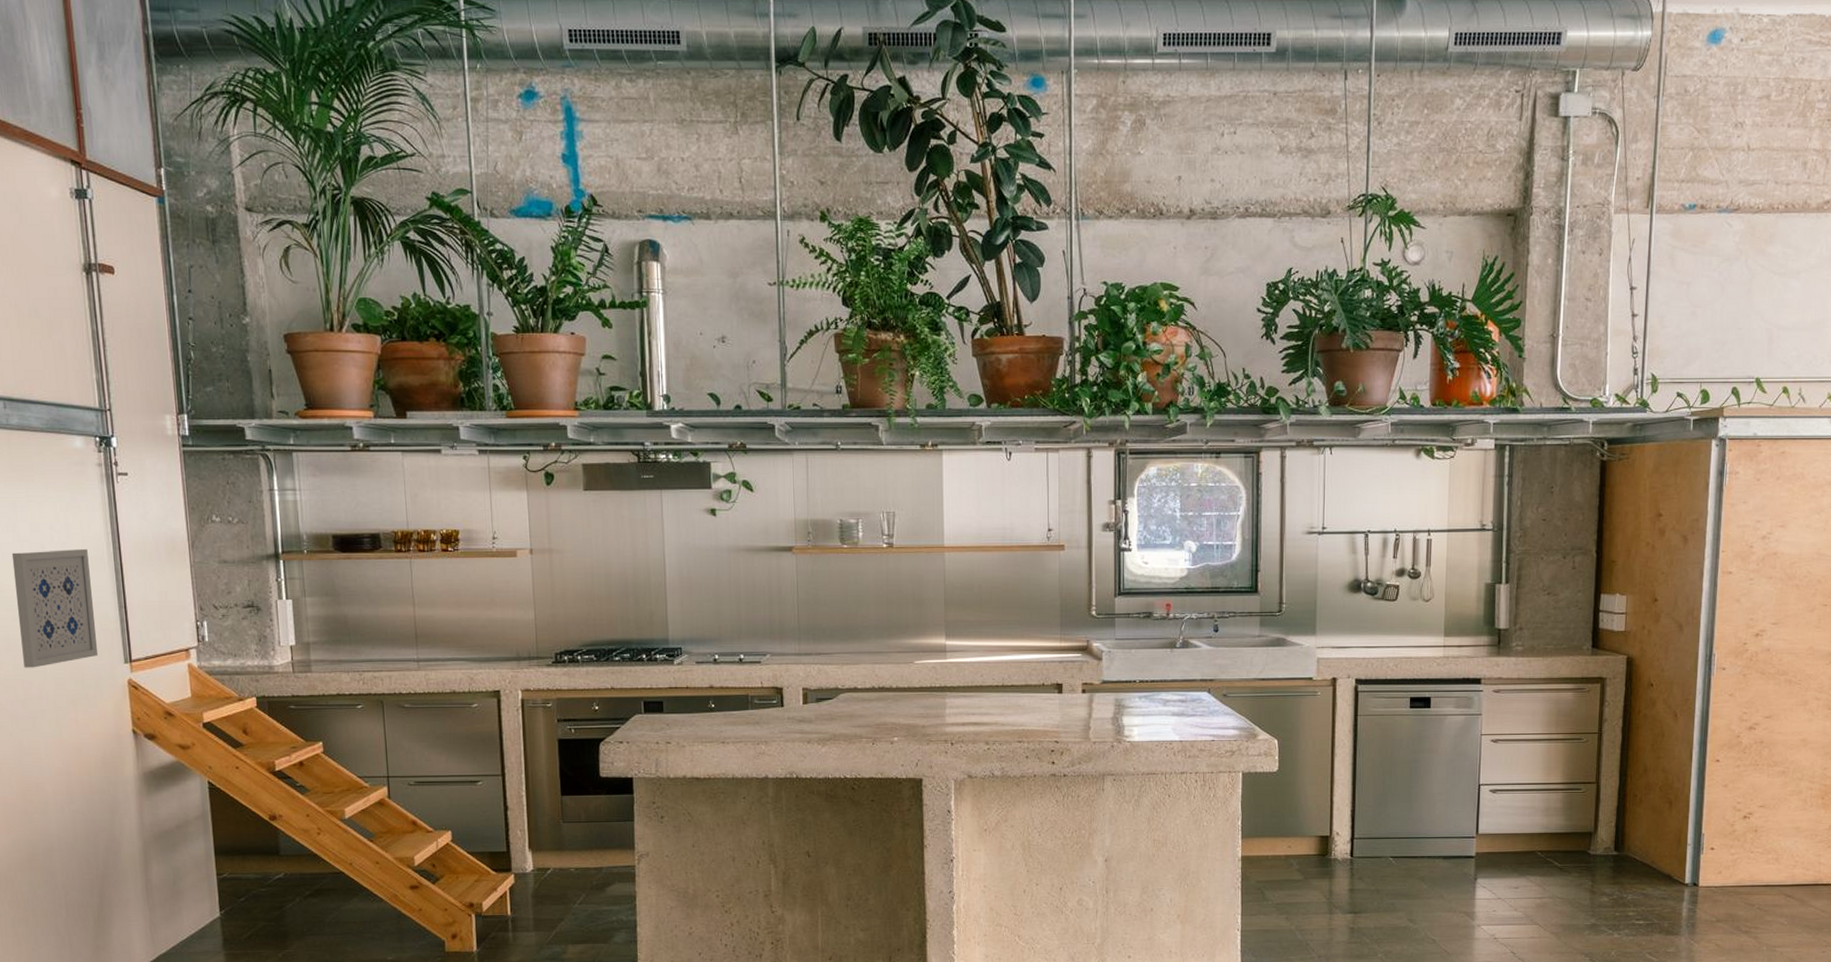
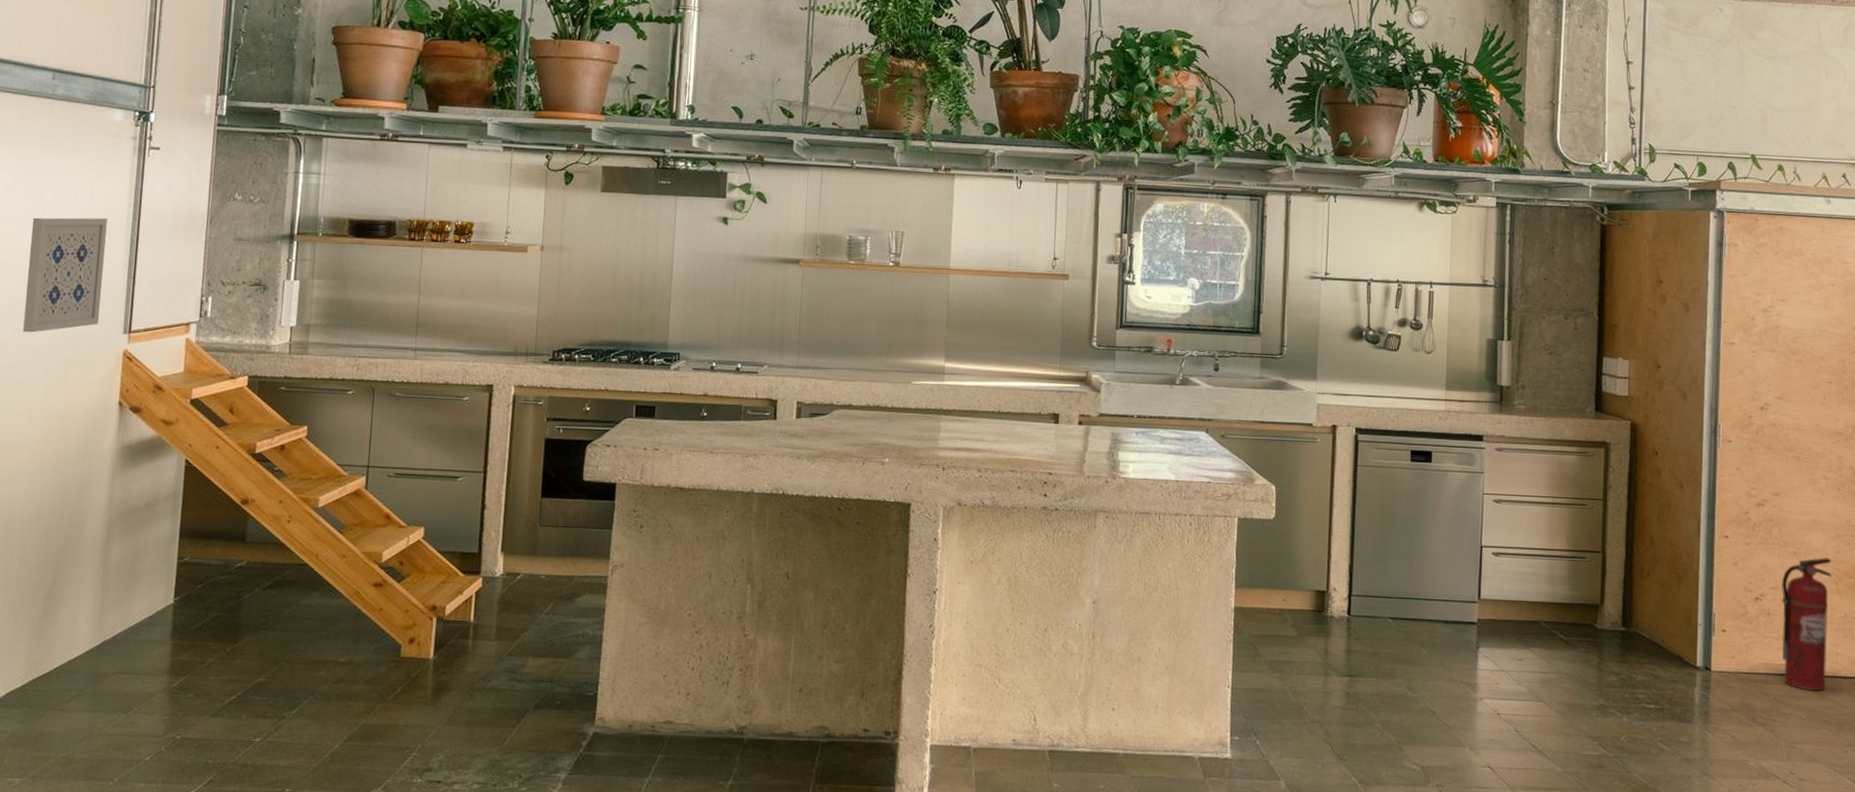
fire extinguisher: none [1767,775,1819,899] -> present [1782,558,1832,692]

